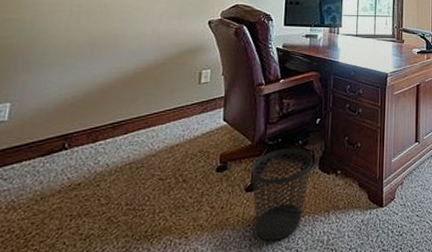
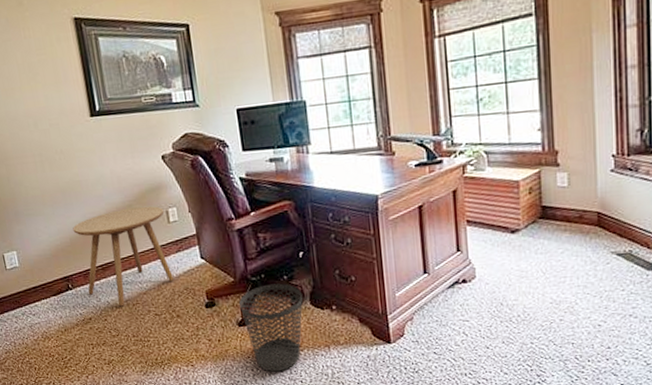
side table: none [86,66,198,170] -> present [73,206,174,307]

